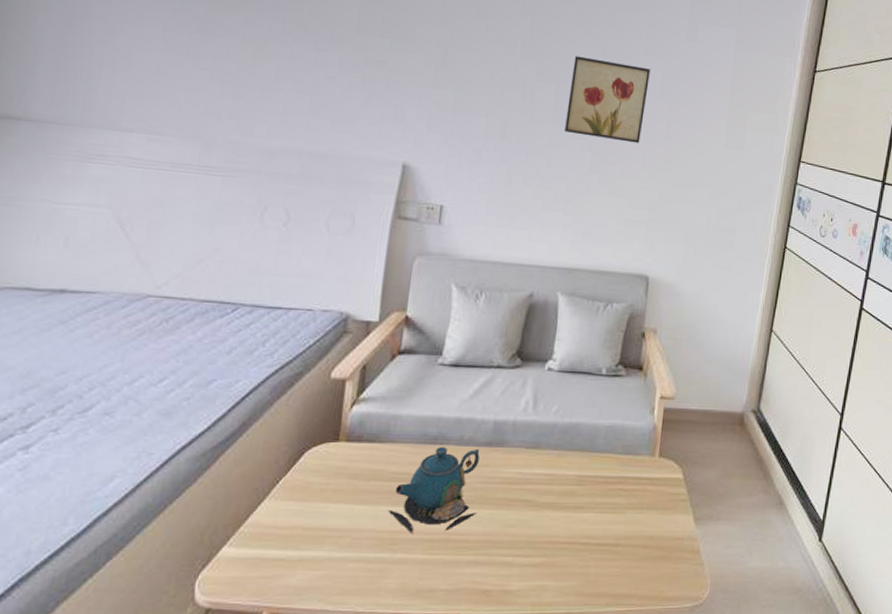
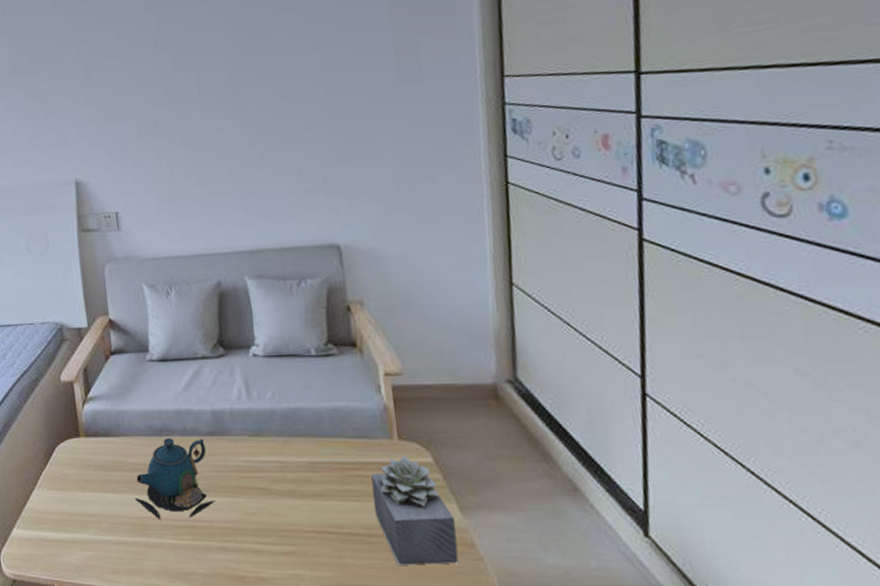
wall art: present [565,55,650,144] -> none [207,24,296,114]
succulent plant: none [625,472,689,572] -> present [371,456,459,565]

